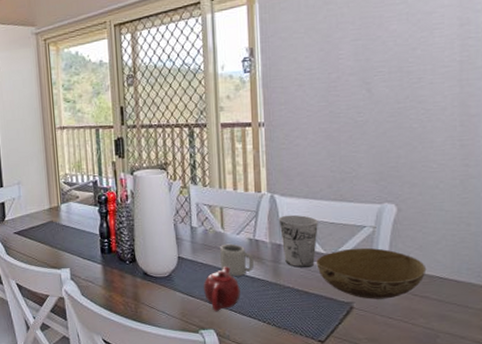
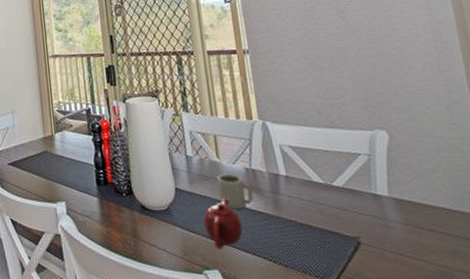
cup: present [278,214,318,268] -> none [272,142,315,199]
bowl: present [316,247,427,299] -> none [316,176,429,234]

